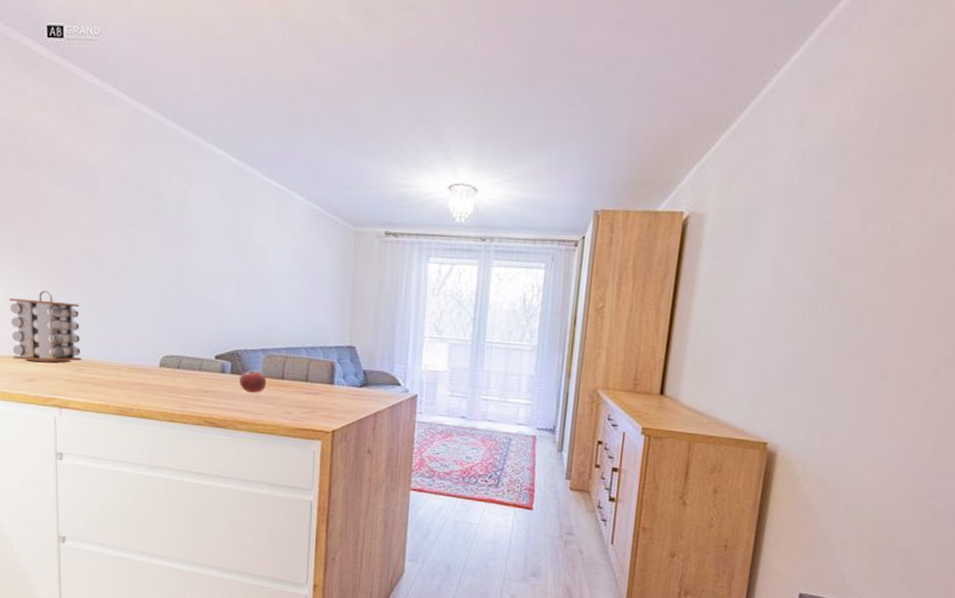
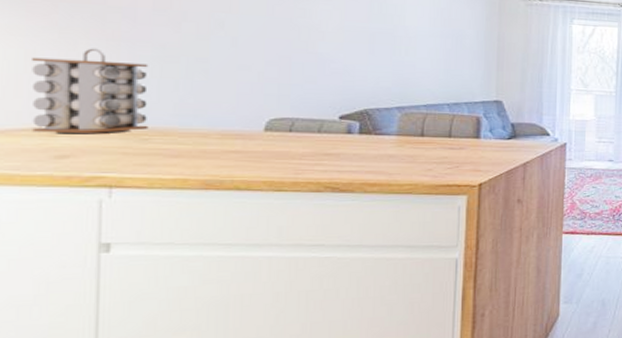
fruit: present [239,370,267,394] -> none [369,129,403,154]

